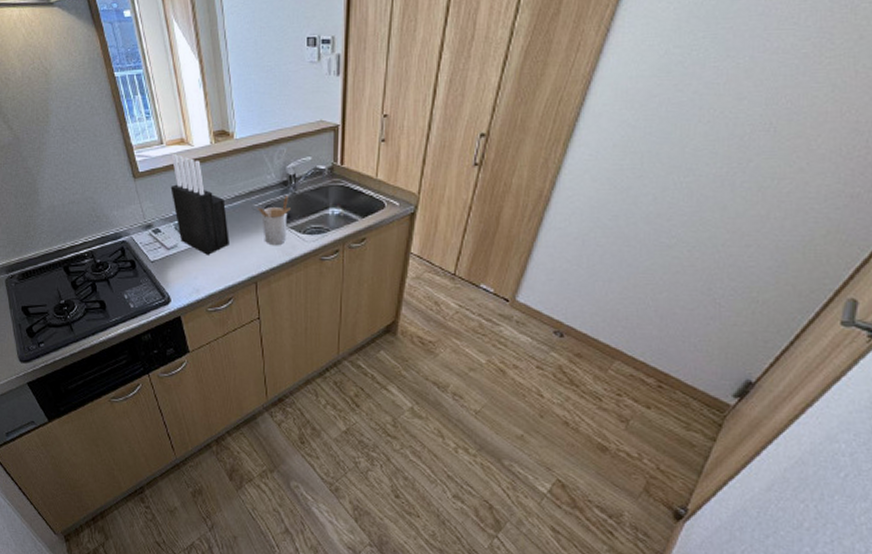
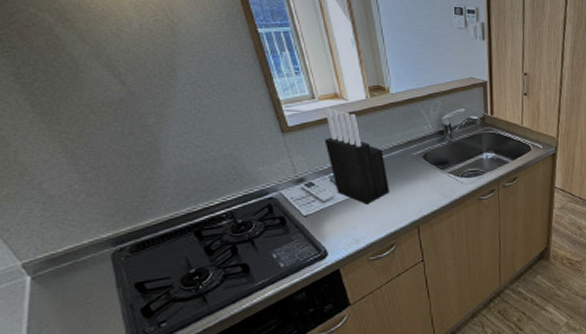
utensil holder: present [257,196,291,245] -> none [416,144,448,189]

